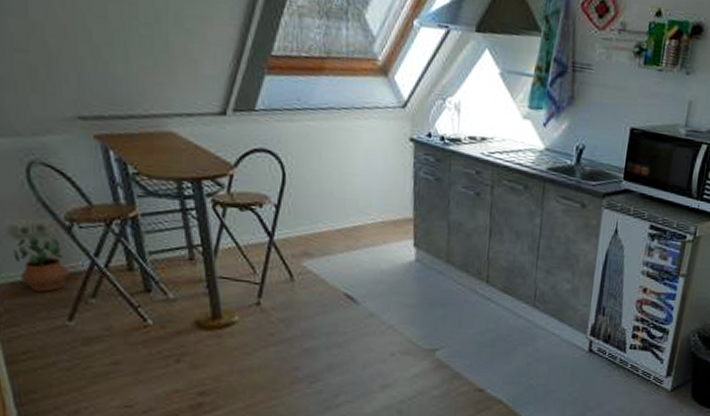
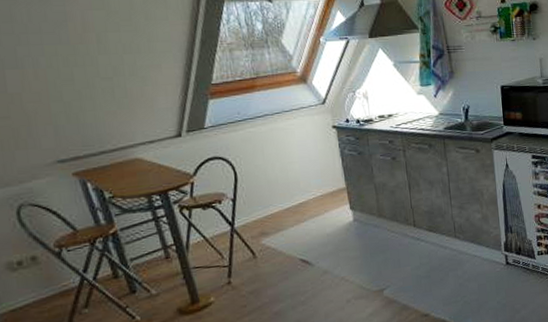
potted plant: present [13,236,71,292] -> none [11,264,64,313]

